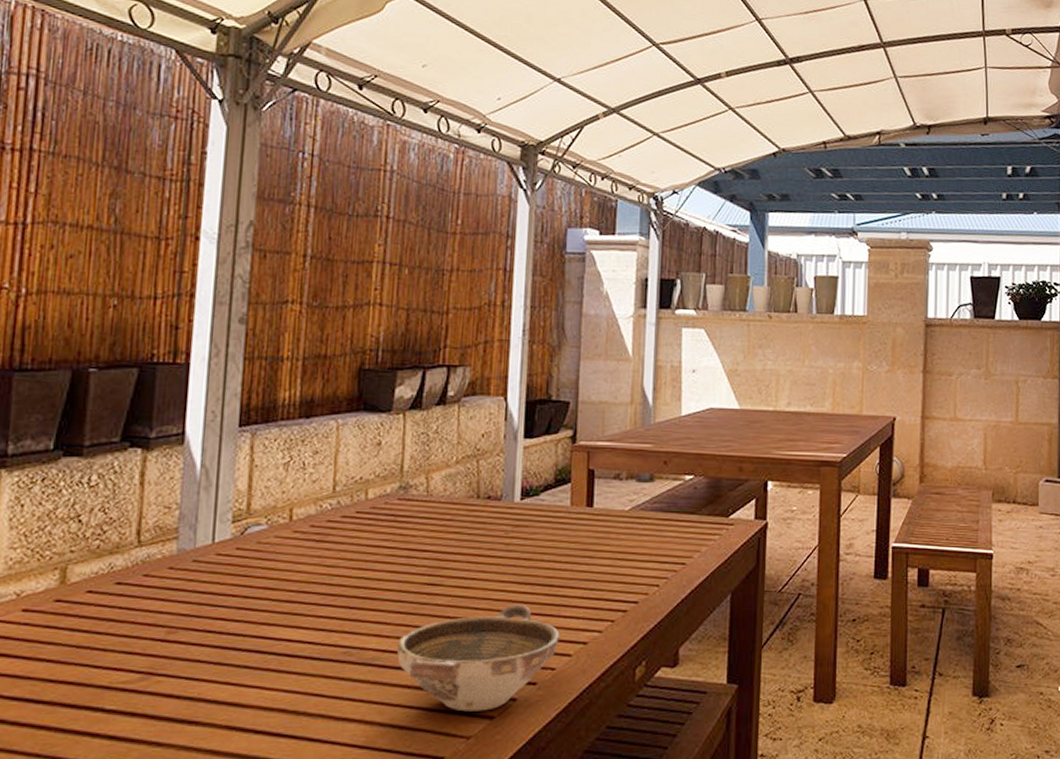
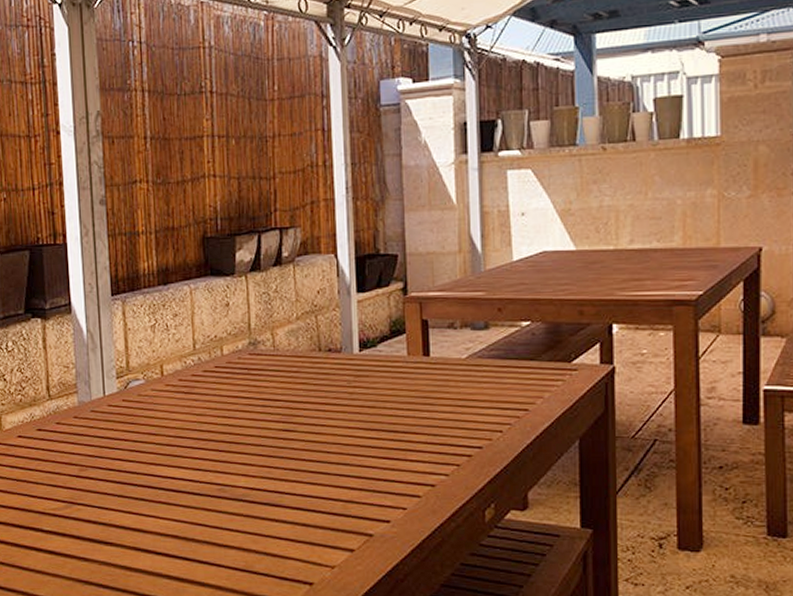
bowl: present [396,604,559,712] -> none [262,449,408,544]

